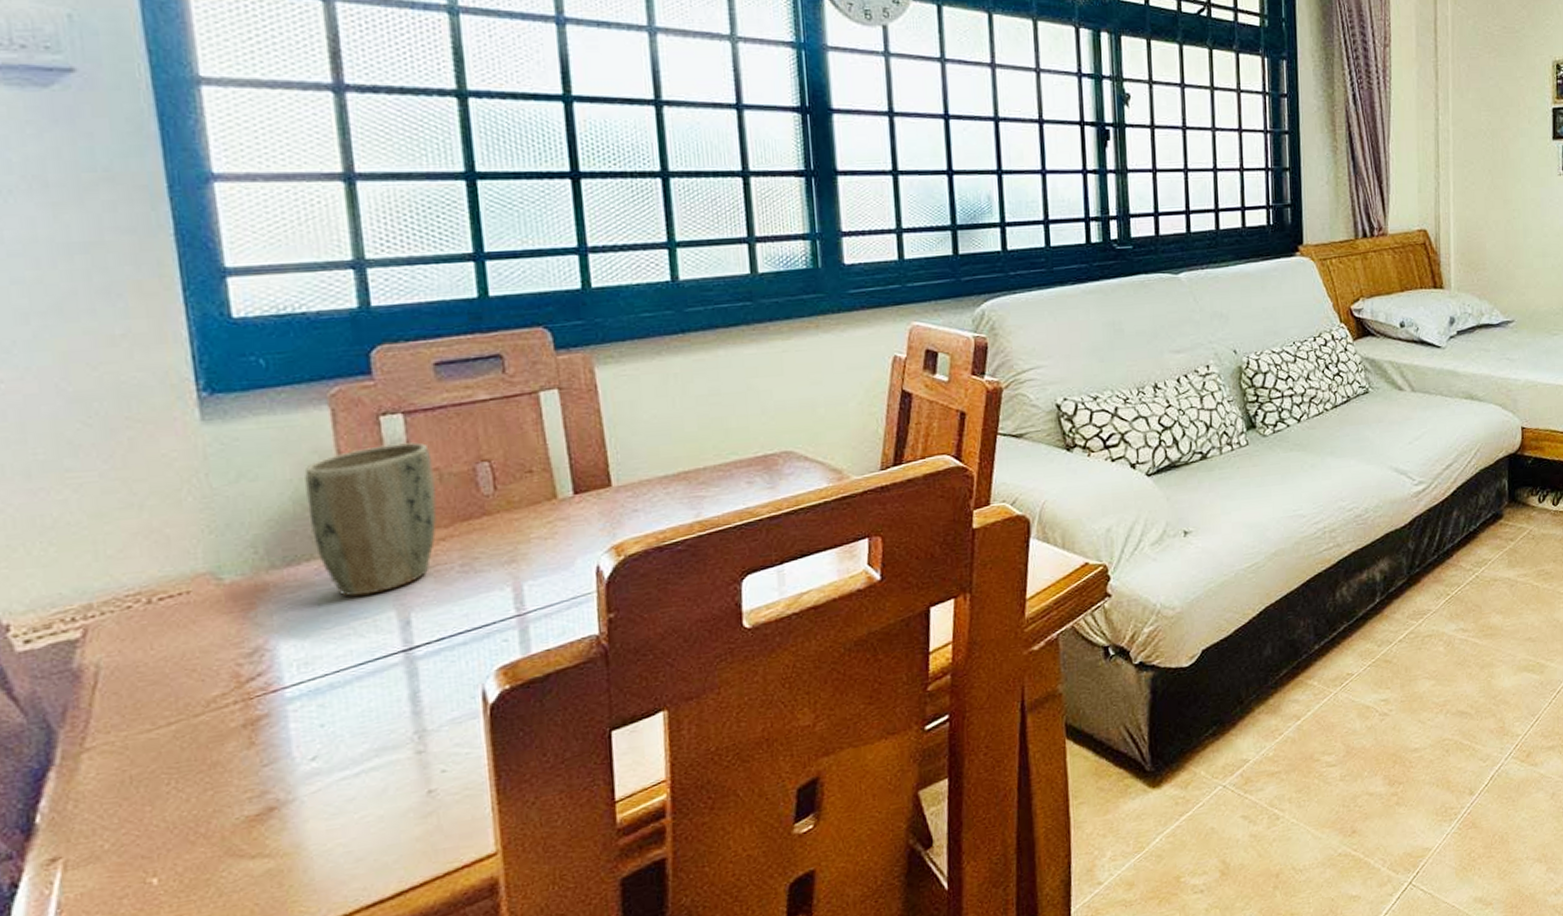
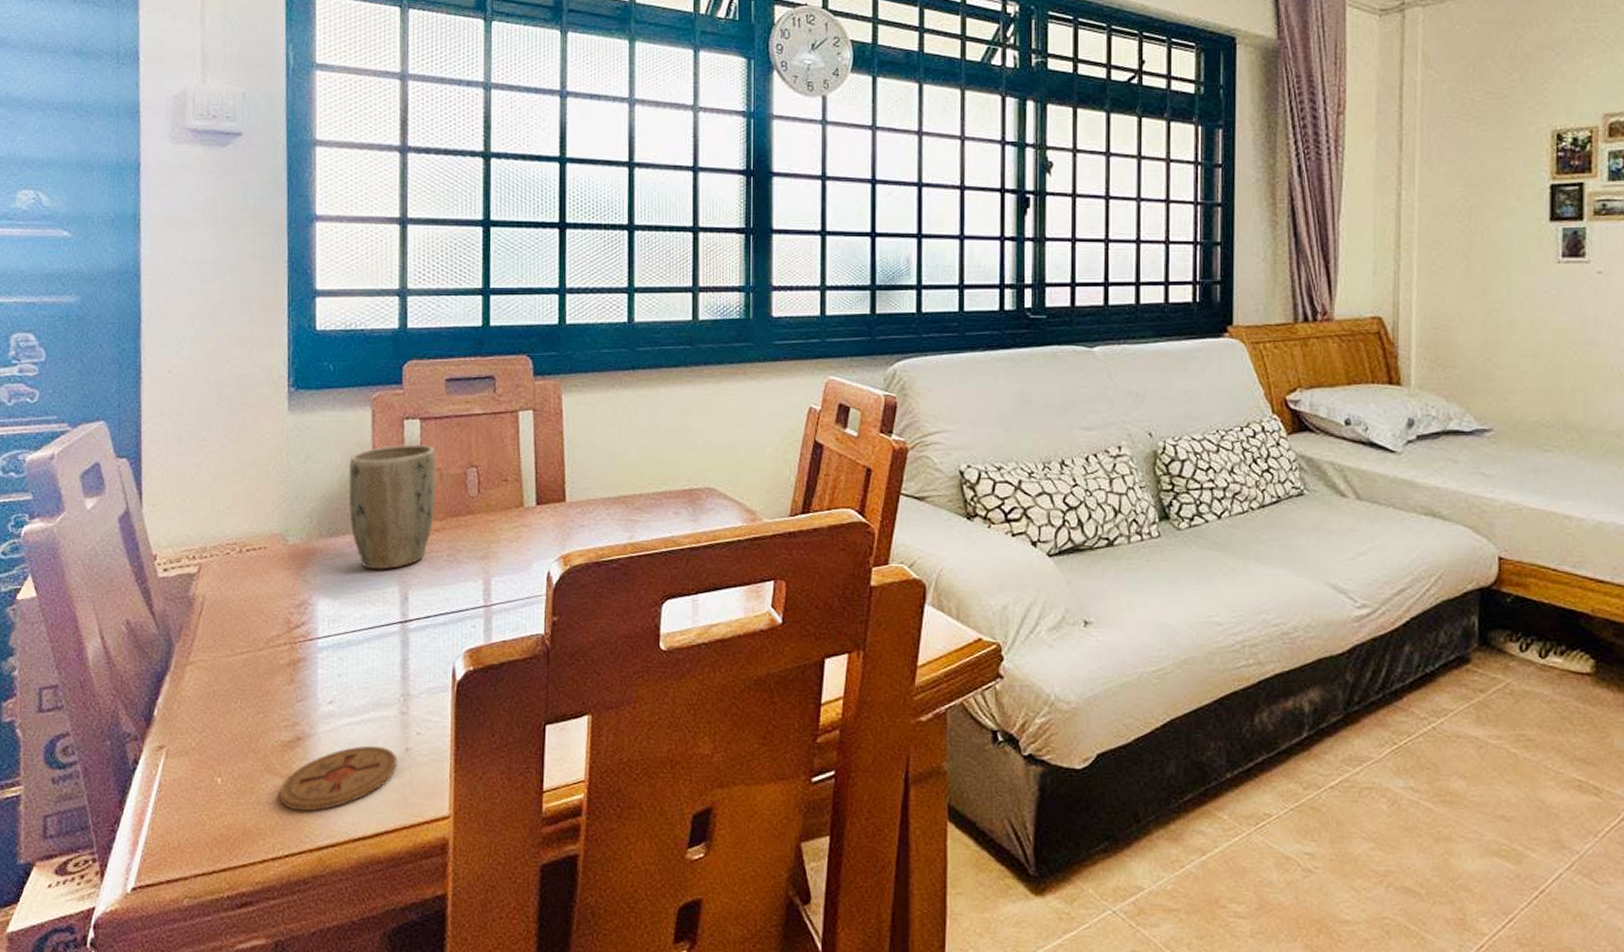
coaster: none [250,795,418,892] -> present [279,745,397,811]

